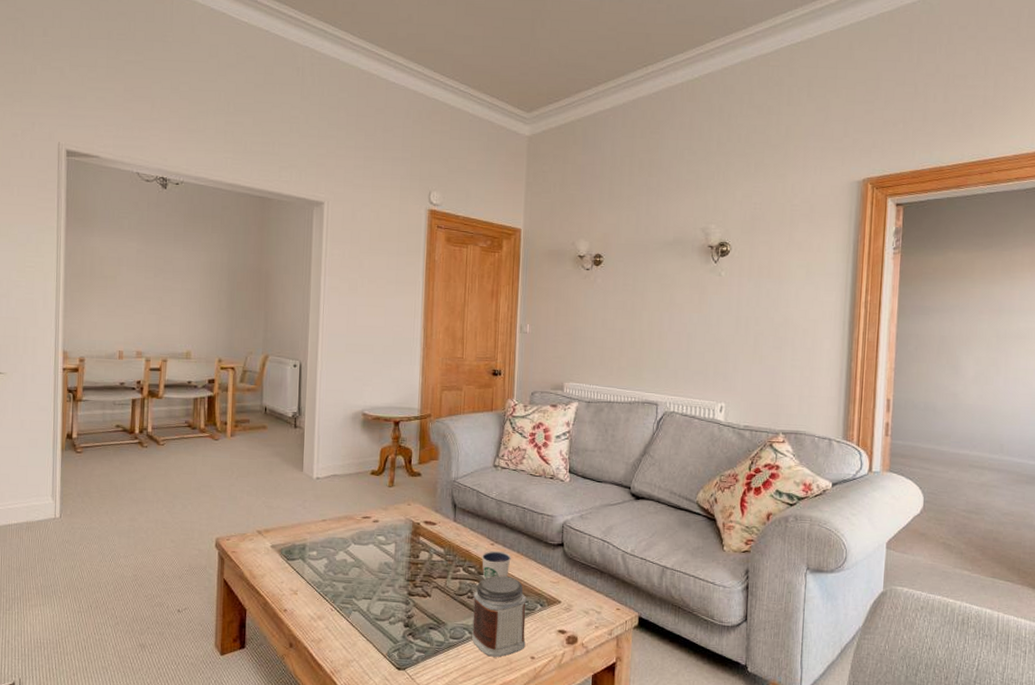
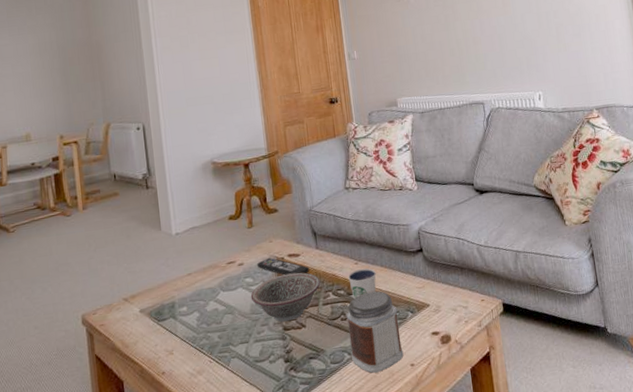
decorative bowl: none [380,540,453,587] -> present [250,272,321,322]
remote control: none [391,520,444,545] -> present [256,258,310,275]

